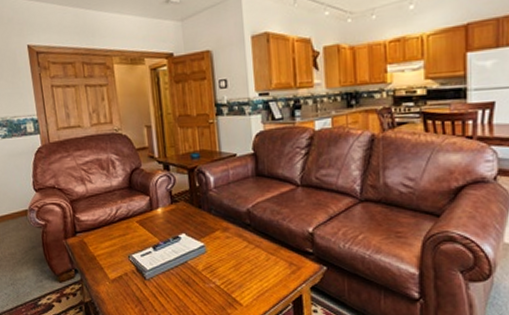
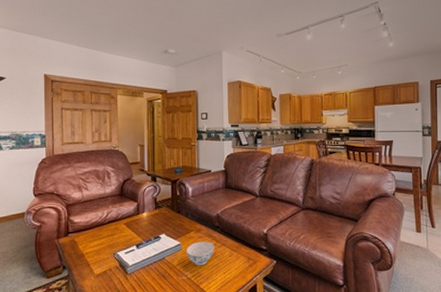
bowl: none [211,242,247,272] -> present [186,241,214,266]

